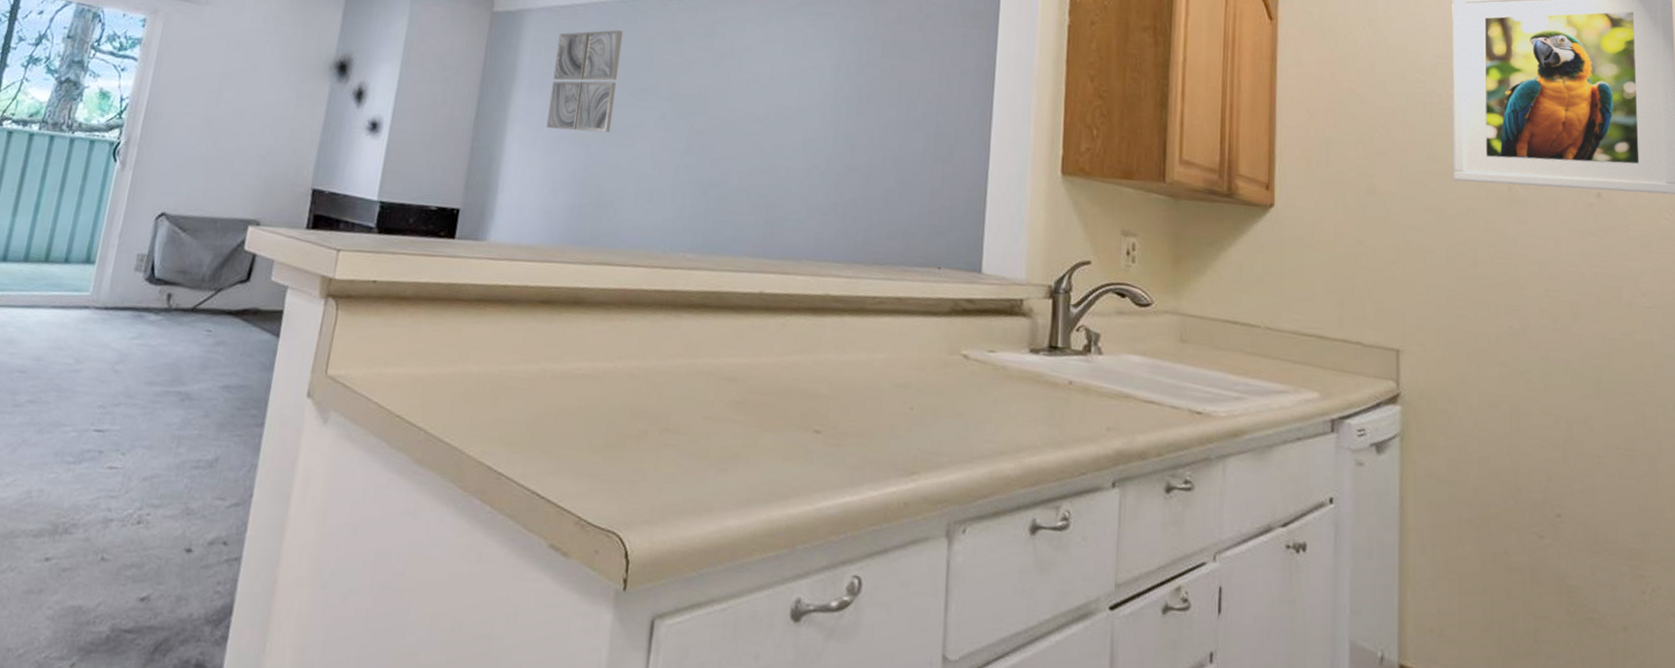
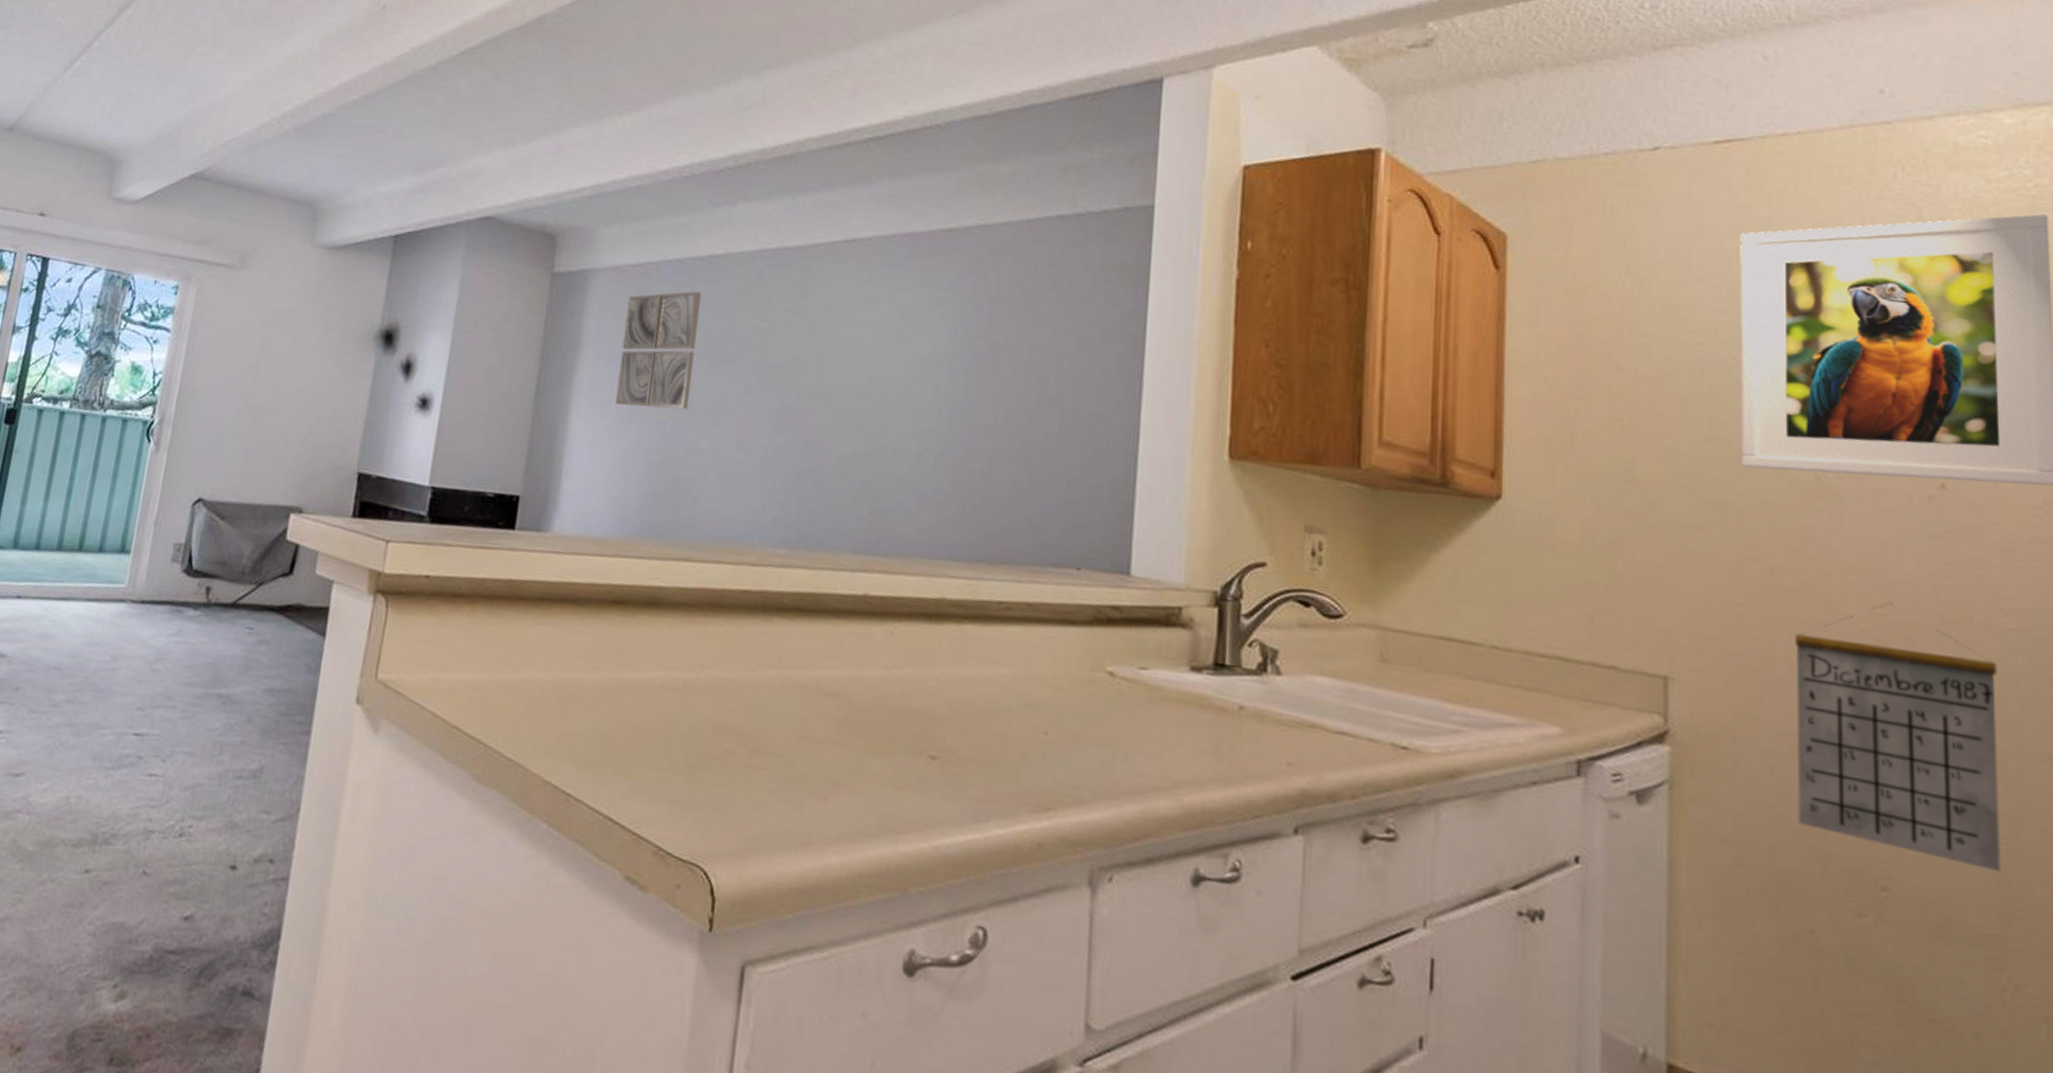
calendar: none [1493,287,1642,499] -> present [1795,602,2001,873]

